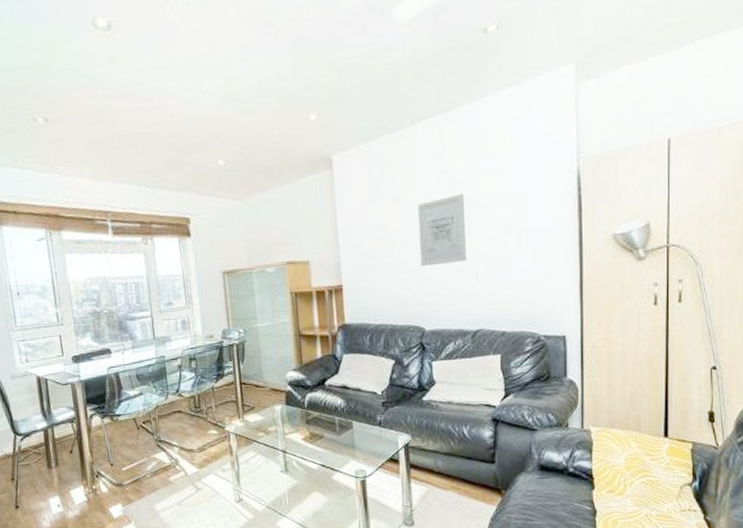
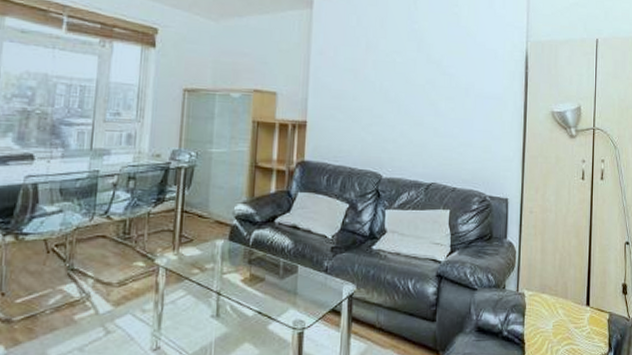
wall art: present [417,194,467,267] -> none [385,53,429,116]

